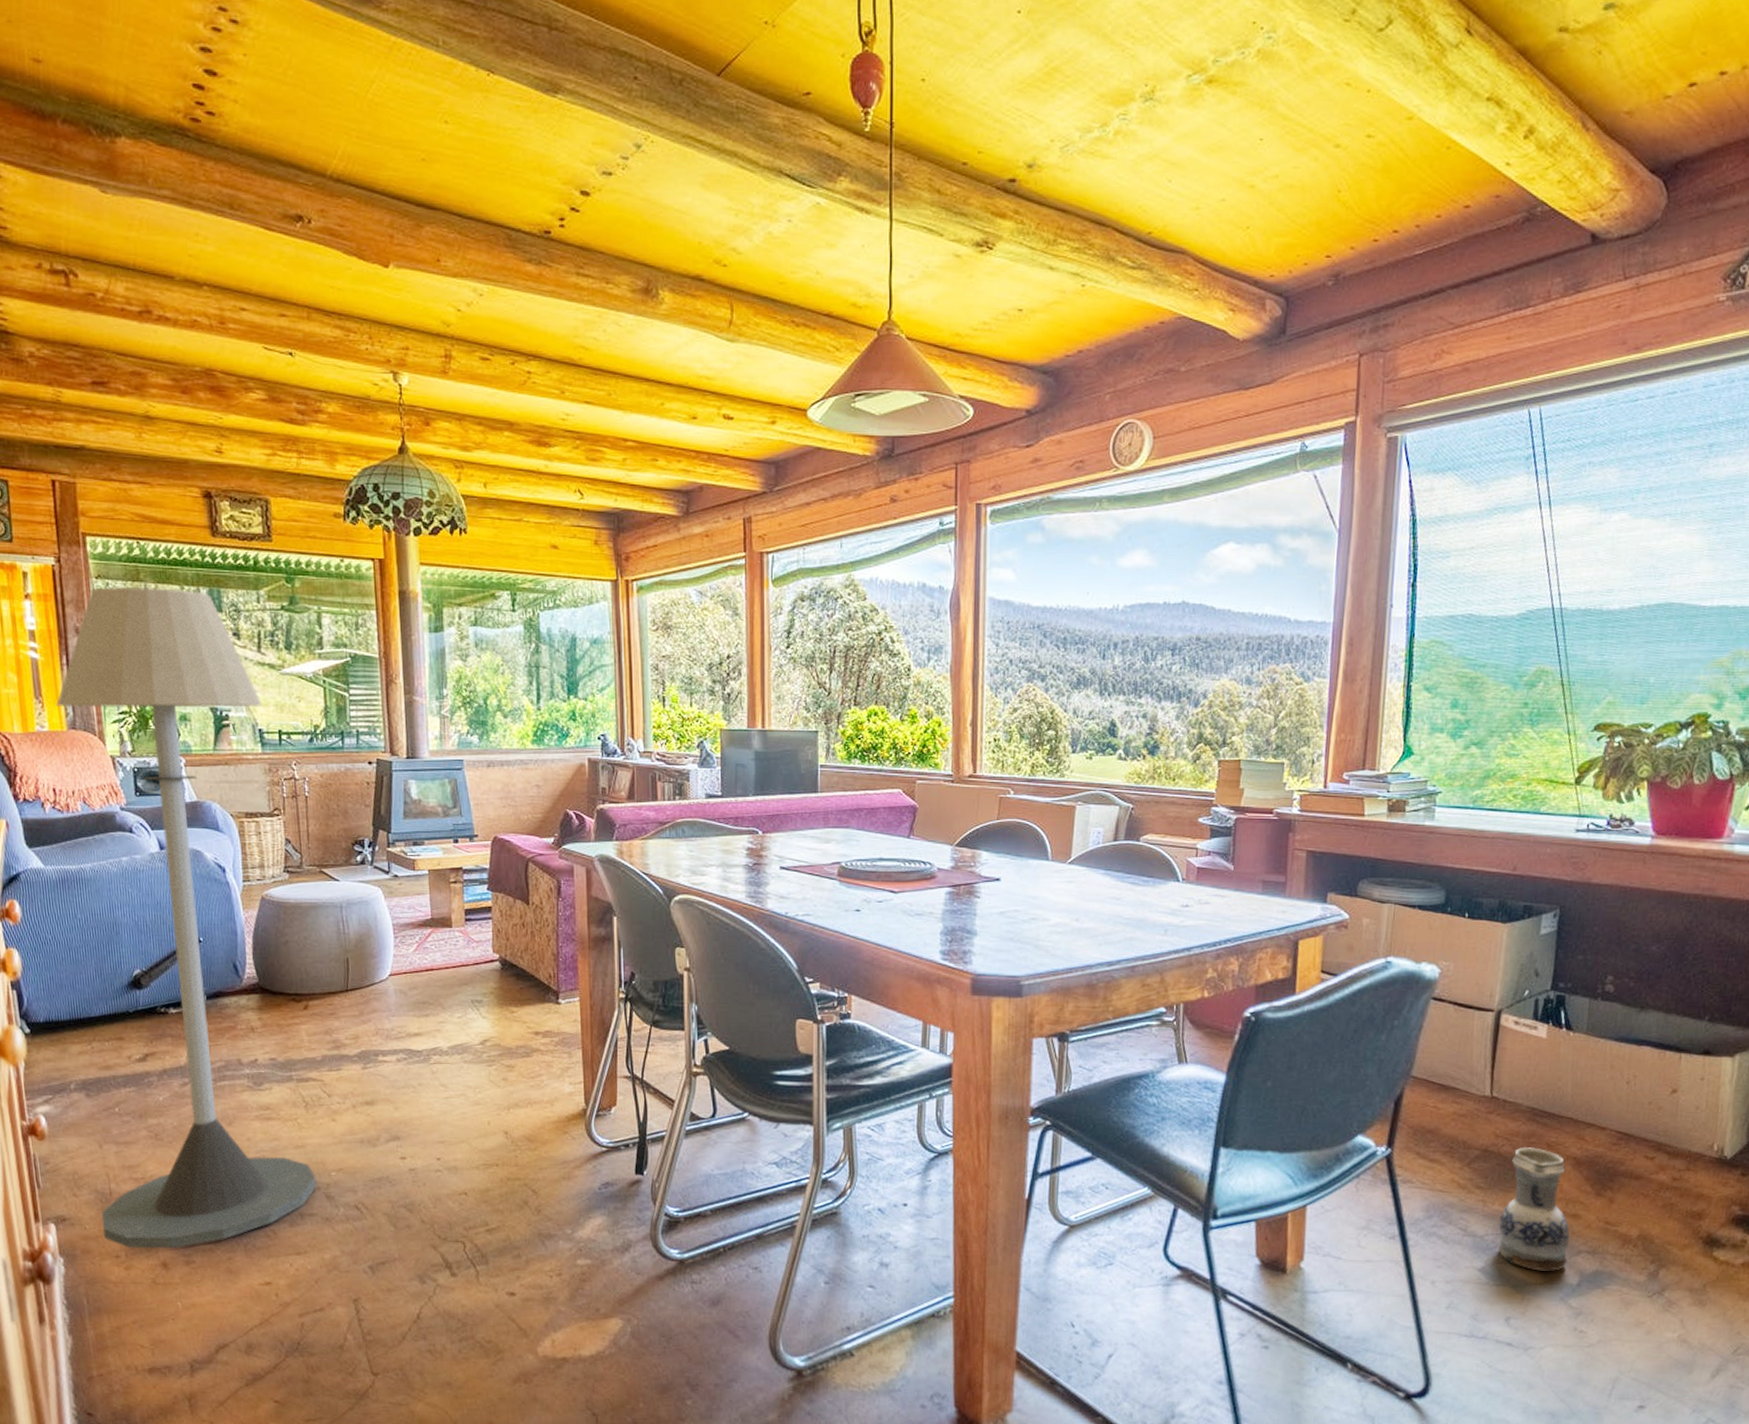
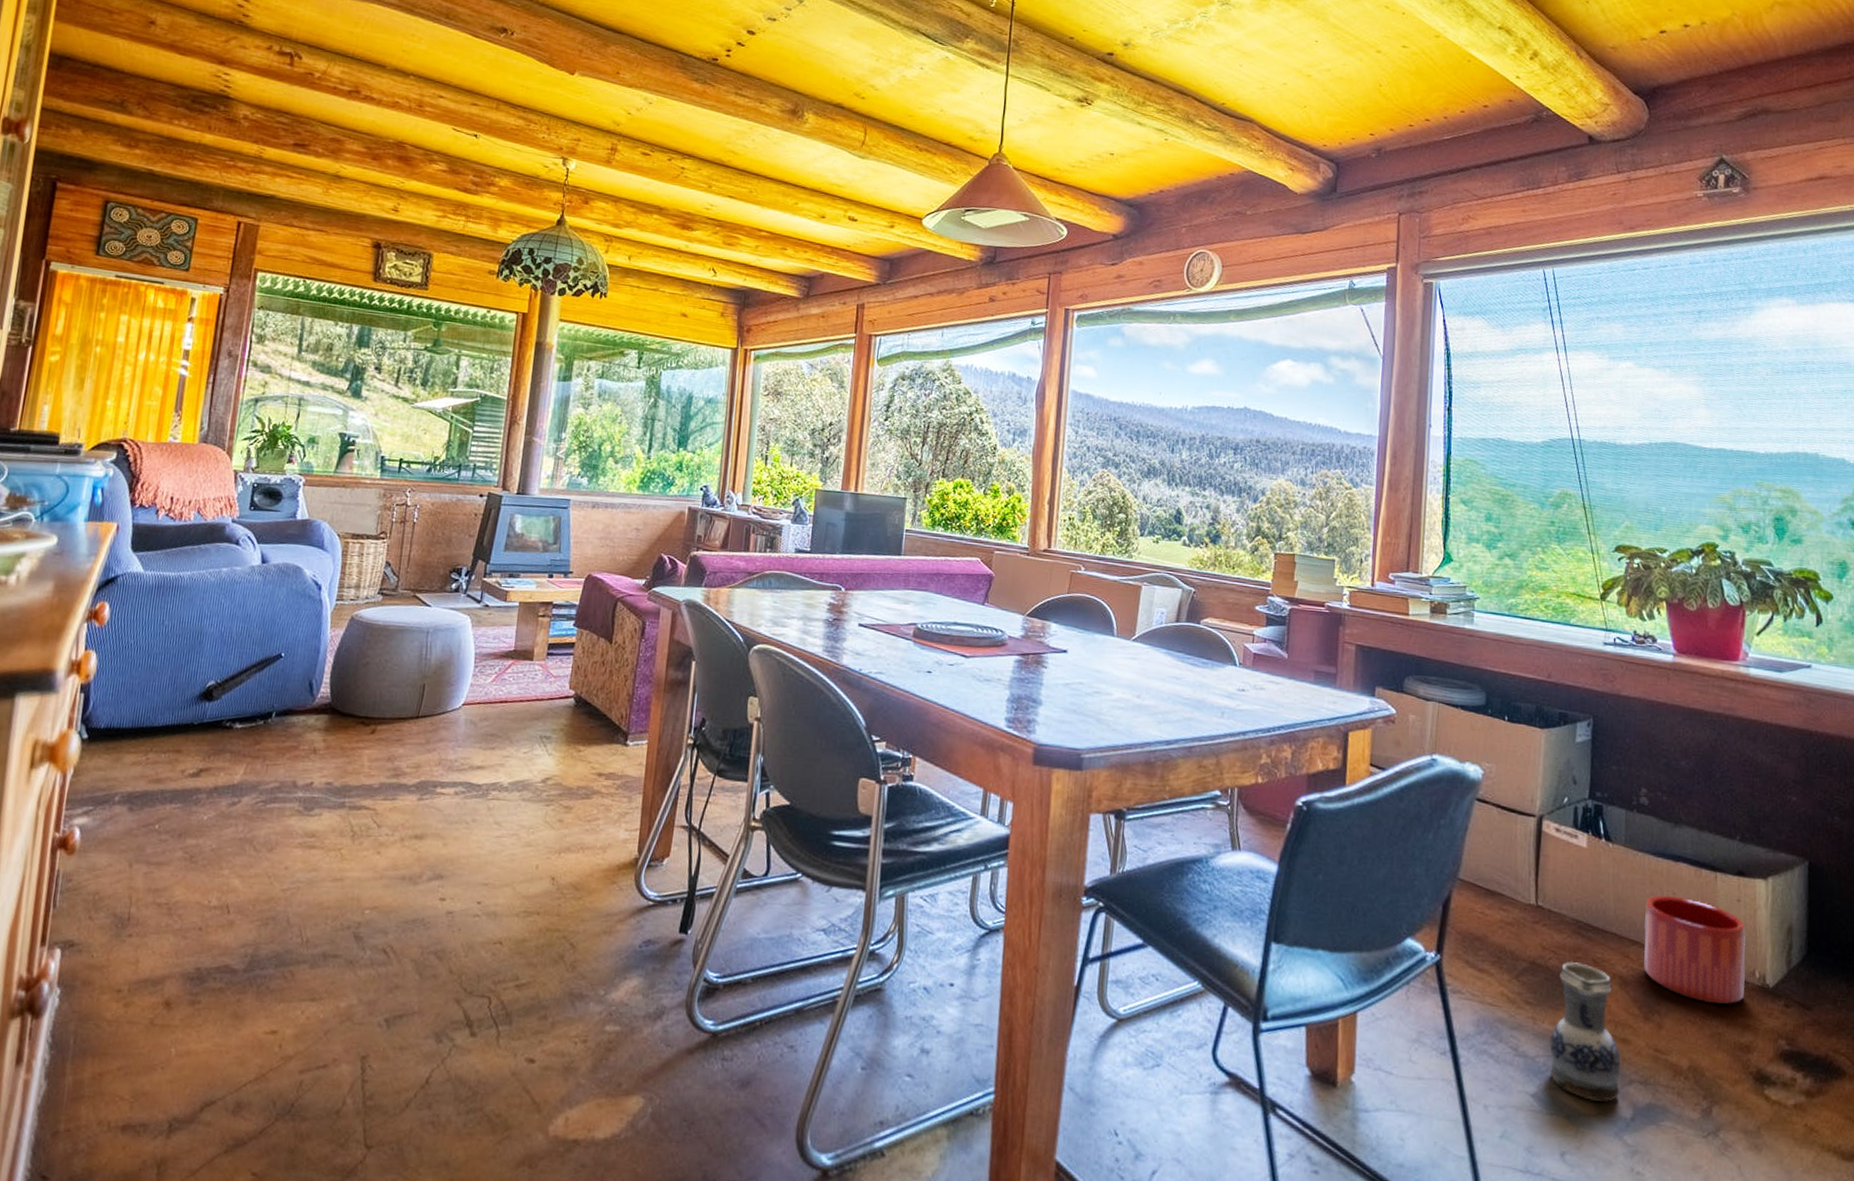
floor lamp: present [56,586,317,1249] -> none [109,317,390,986]
planter: none [1599,1078,1707,1177] -> present [1643,894,1746,1005]

